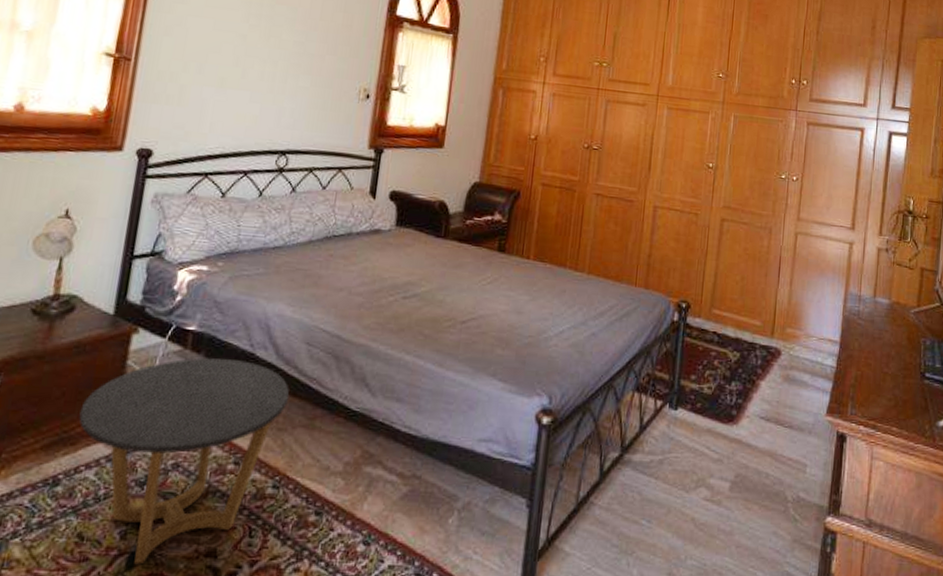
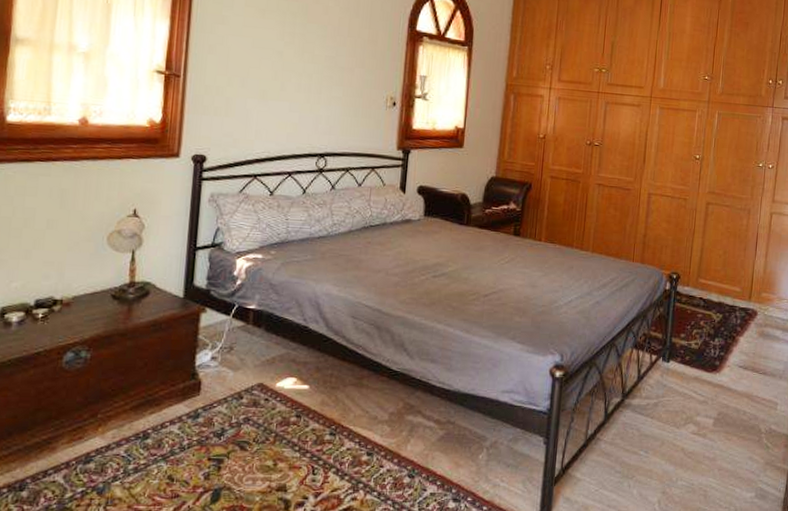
side table: present [79,358,289,565] -> none [161,331,339,499]

